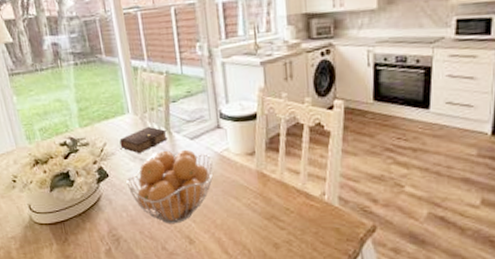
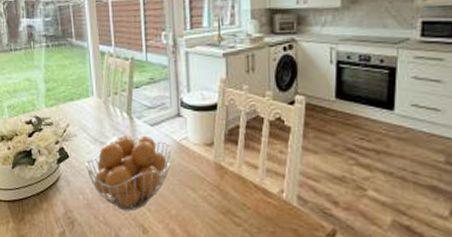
book: present [114,126,168,154] -> none [76,110,128,137]

